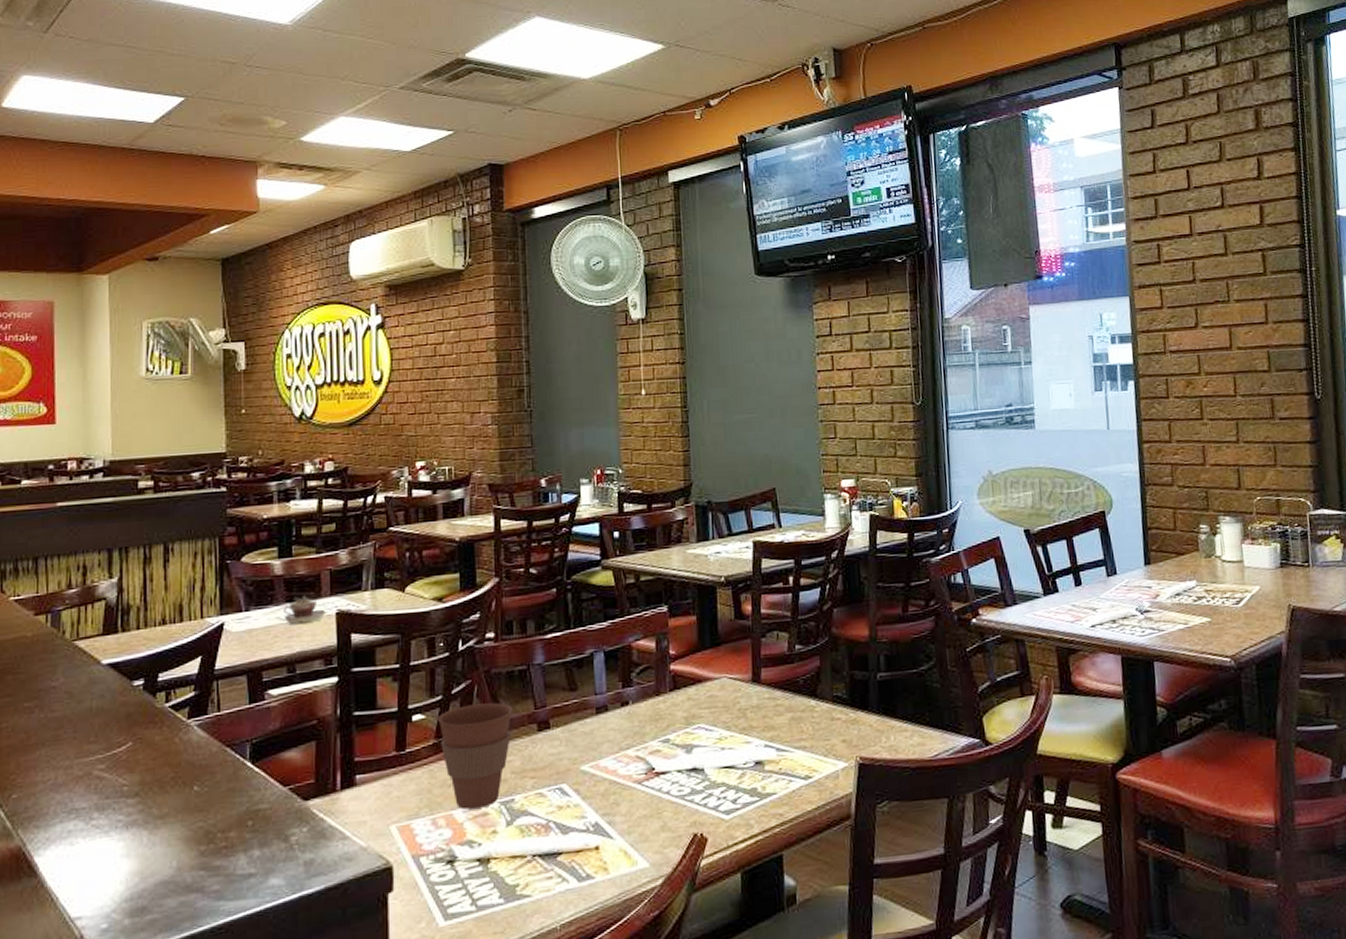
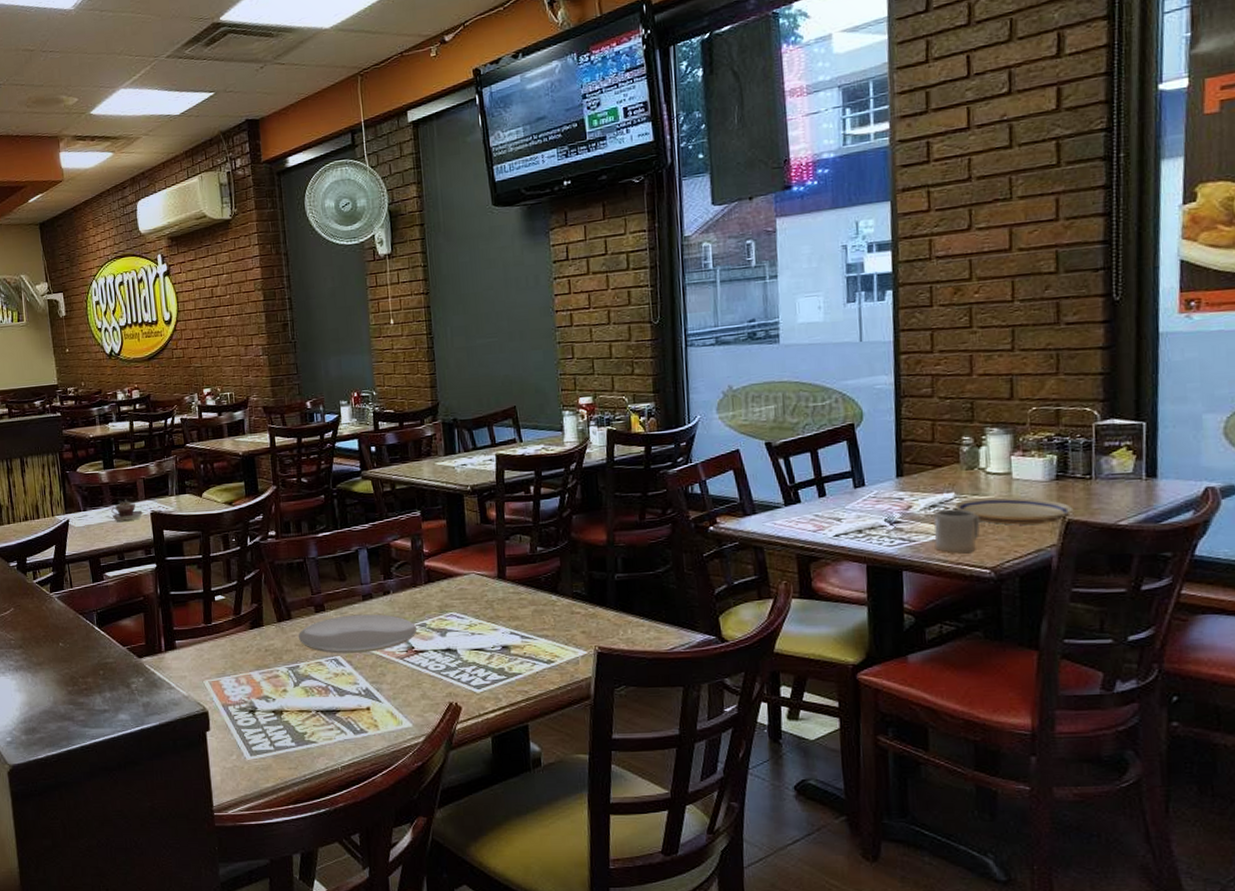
cup: present [437,702,513,810] -> none [234,588,294,672]
plate: none [514,729,659,781] -> present [298,614,418,654]
cup: none [1179,596,1220,643] -> present [934,508,981,554]
plate: none [1197,584,1297,613] -> present [955,496,1074,525]

